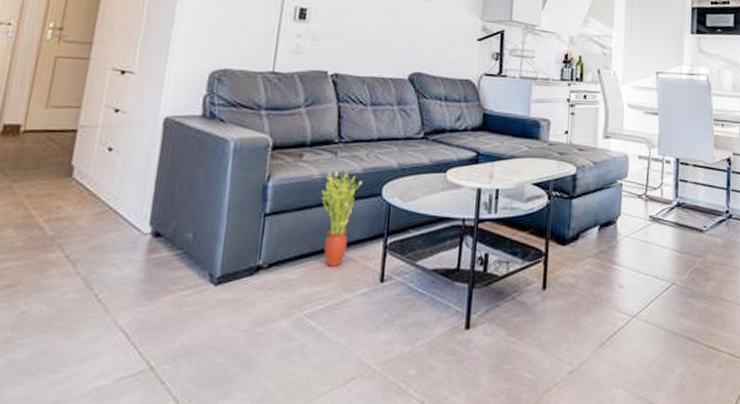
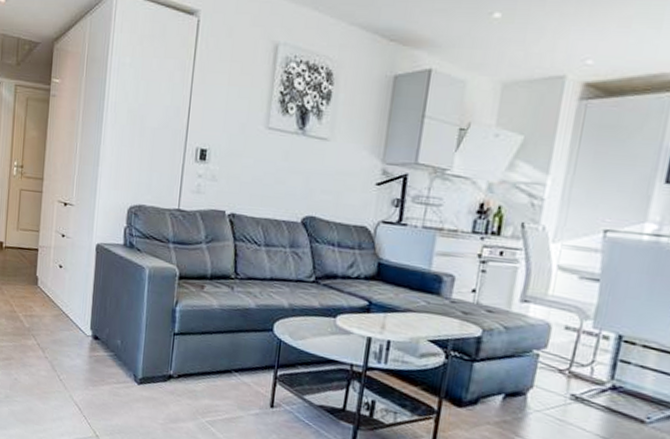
potted plant: present [321,170,363,266] -> none [219,303,256,387]

